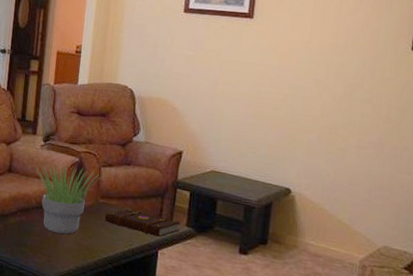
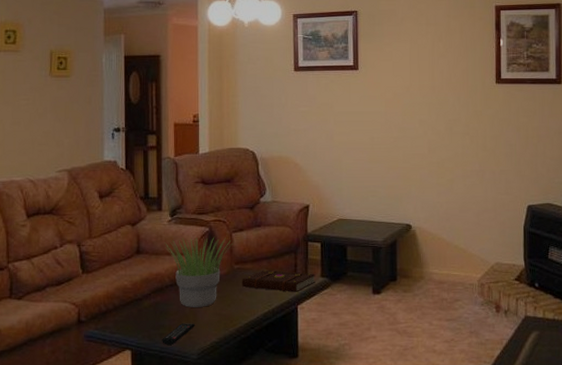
remote control: none [22,245,55,264] -> present [162,323,195,345]

